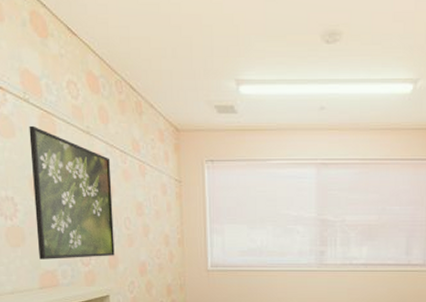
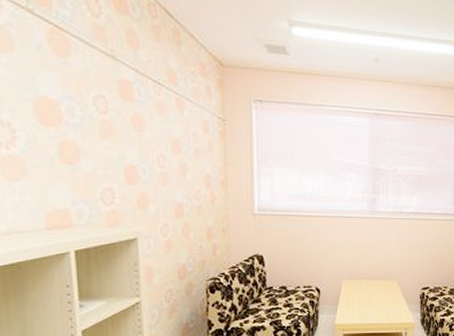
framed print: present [29,125,115,259] -> none [33,40,145,197]

